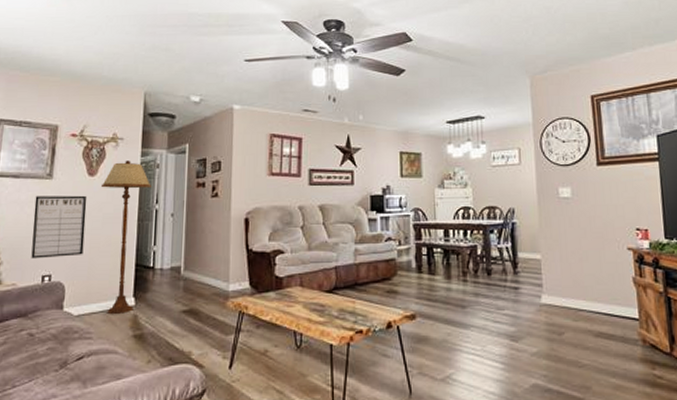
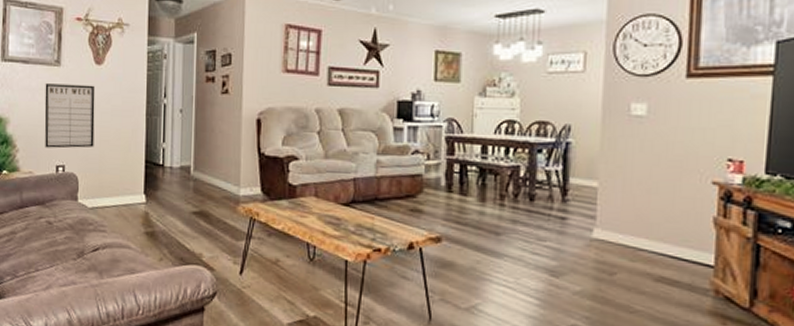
floor lamp: present [100,161,152,314] -> none [108,49,159,210]

